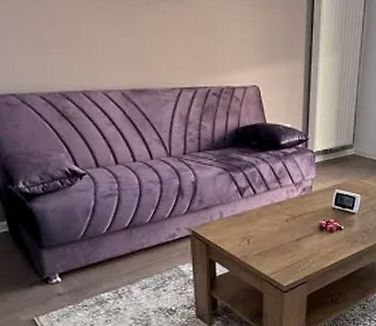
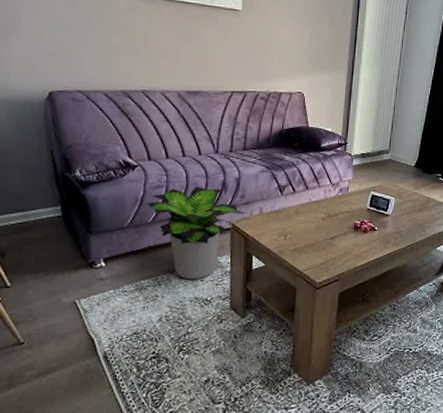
potted plant: none [98,193,205,290] -> present [146,187,245,280]

